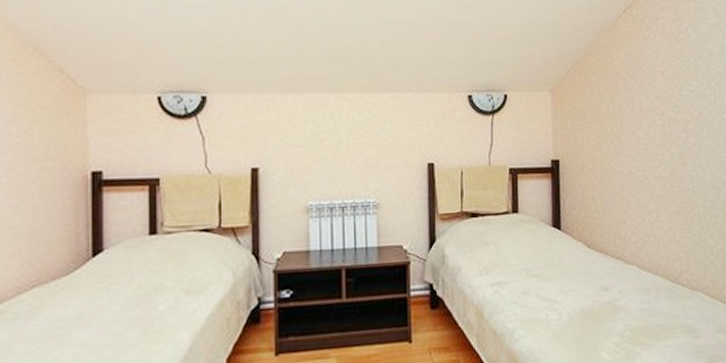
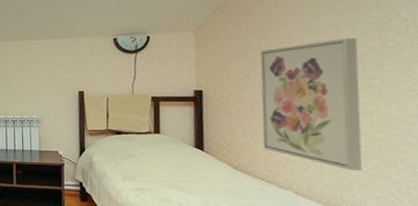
wall art: none [609,104,687,239] -> present [260,37,363,172]

